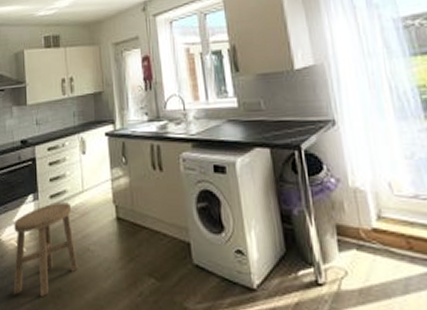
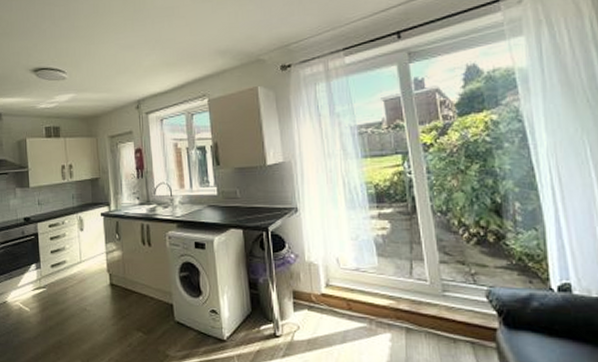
stool: present [13,202,78,296] -> none [18,271,76,347]

